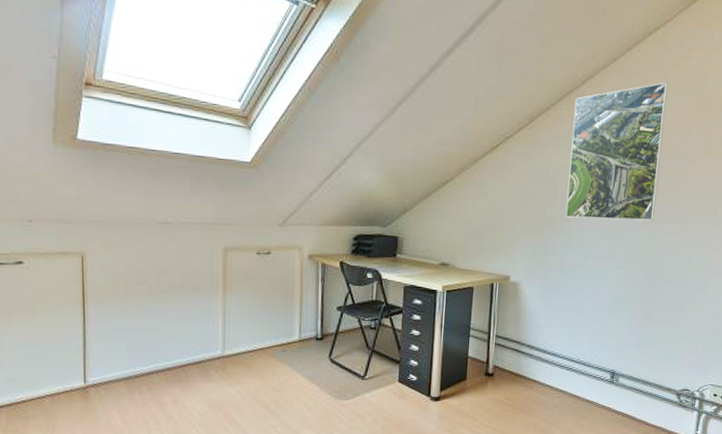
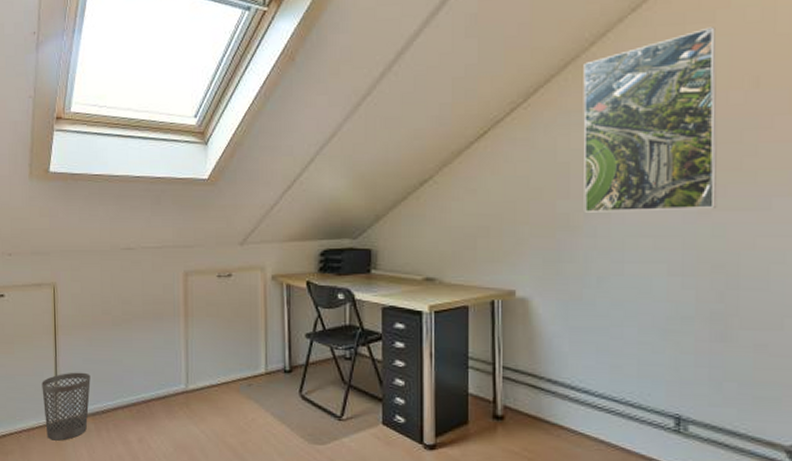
wastebasket: none [68,339,123,404] -> present [42,372,91,441]

